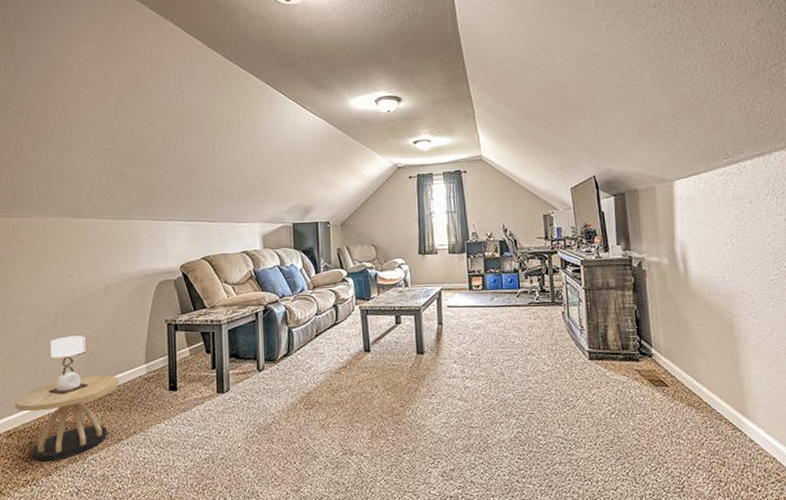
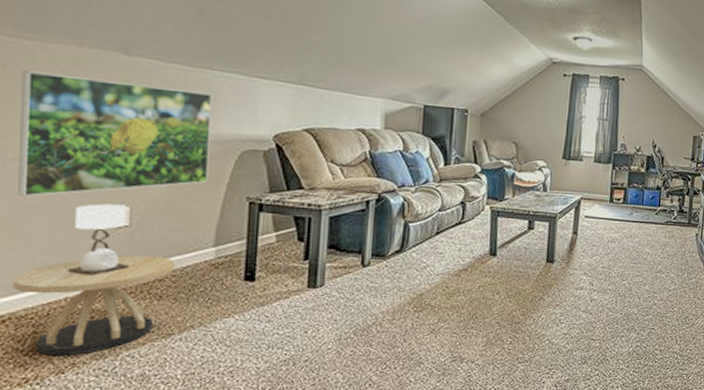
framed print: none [12,239,137,336] -> present [18,70,213,197]

